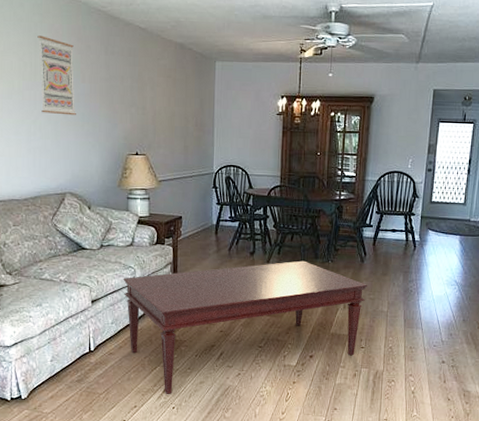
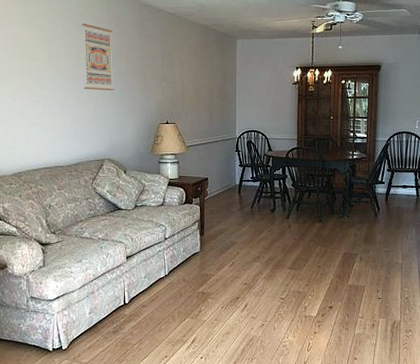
coffee table: present [123,260,368,394] -> none [155,216,382,345]

